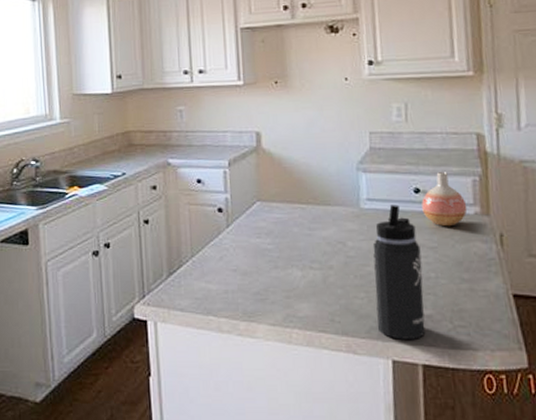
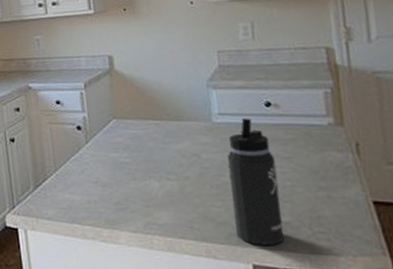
vase: present [421,172,468,227] -> none [273,85,321,138]

